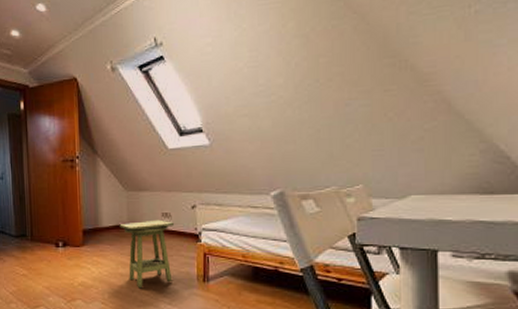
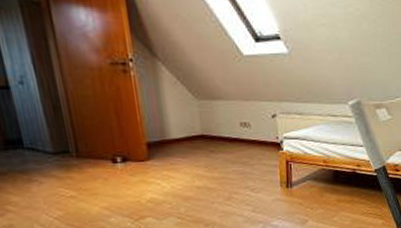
side table: present [119,219,175,289] -> none [192,129,255,200]

